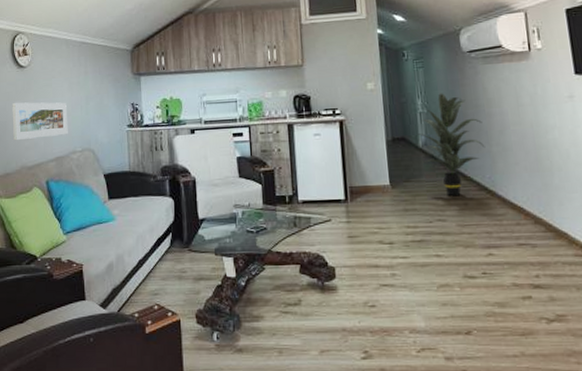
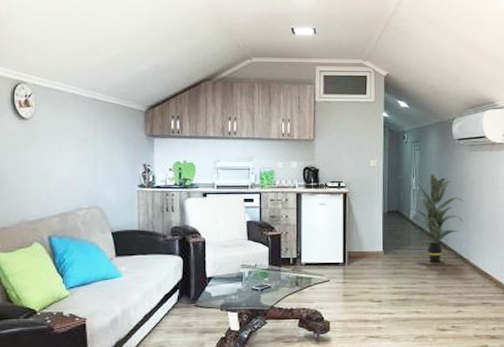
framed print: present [12,102,68,141] -> none [11,154,74,195]

